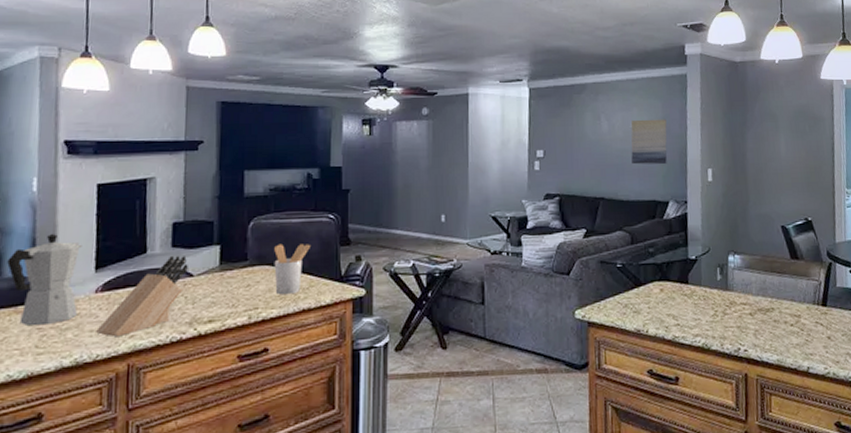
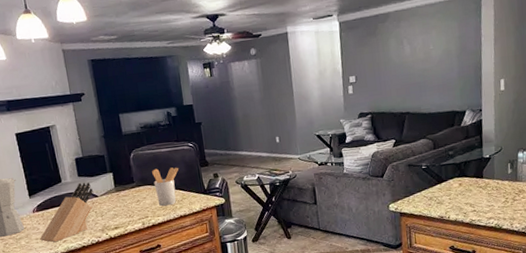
wall art: present [630,119,668,165] -> none [430,37,464,81]

